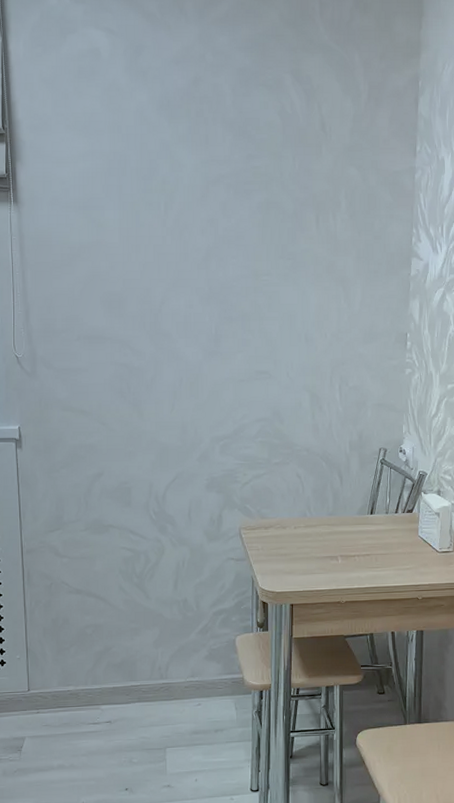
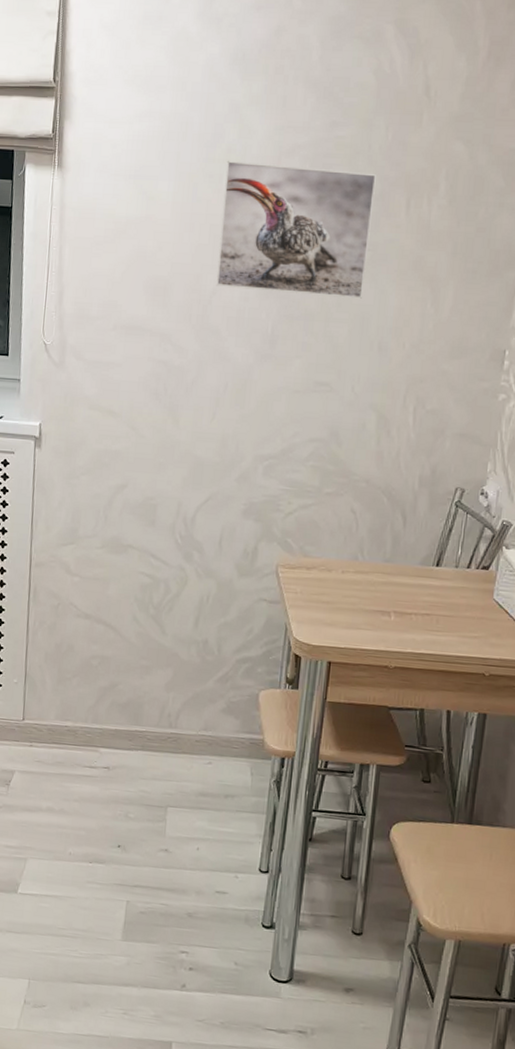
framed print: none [163,190,290,300] -> present [216,160,376,299]

